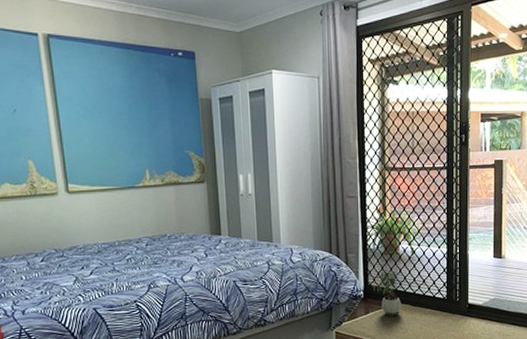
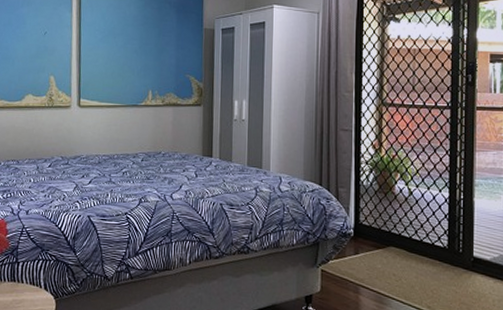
potted plant: present [371,270,401,316] -> none [363,209,395,260]

